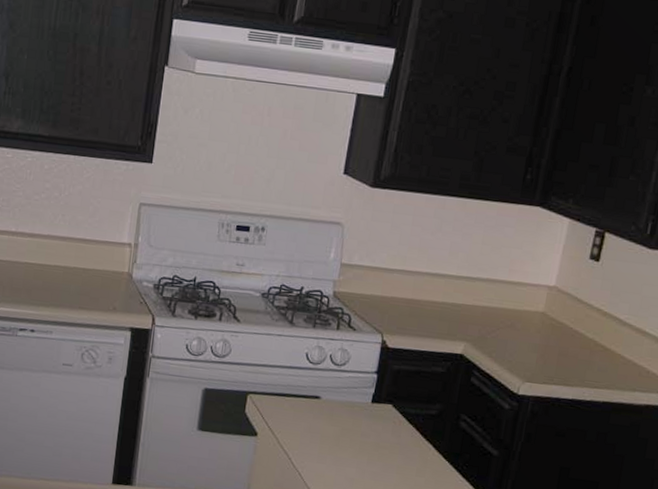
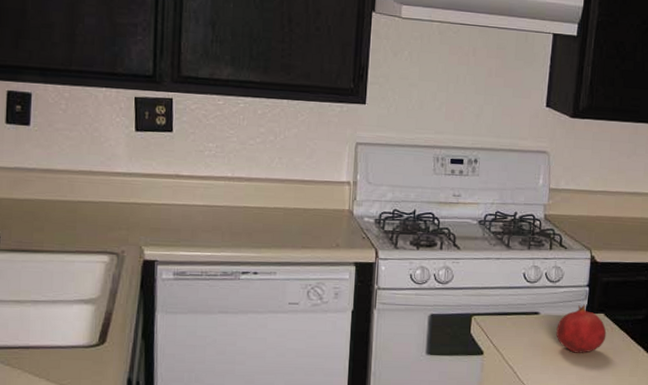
fruit: none [337,392,394,446] -> present [556,304,607,353]

